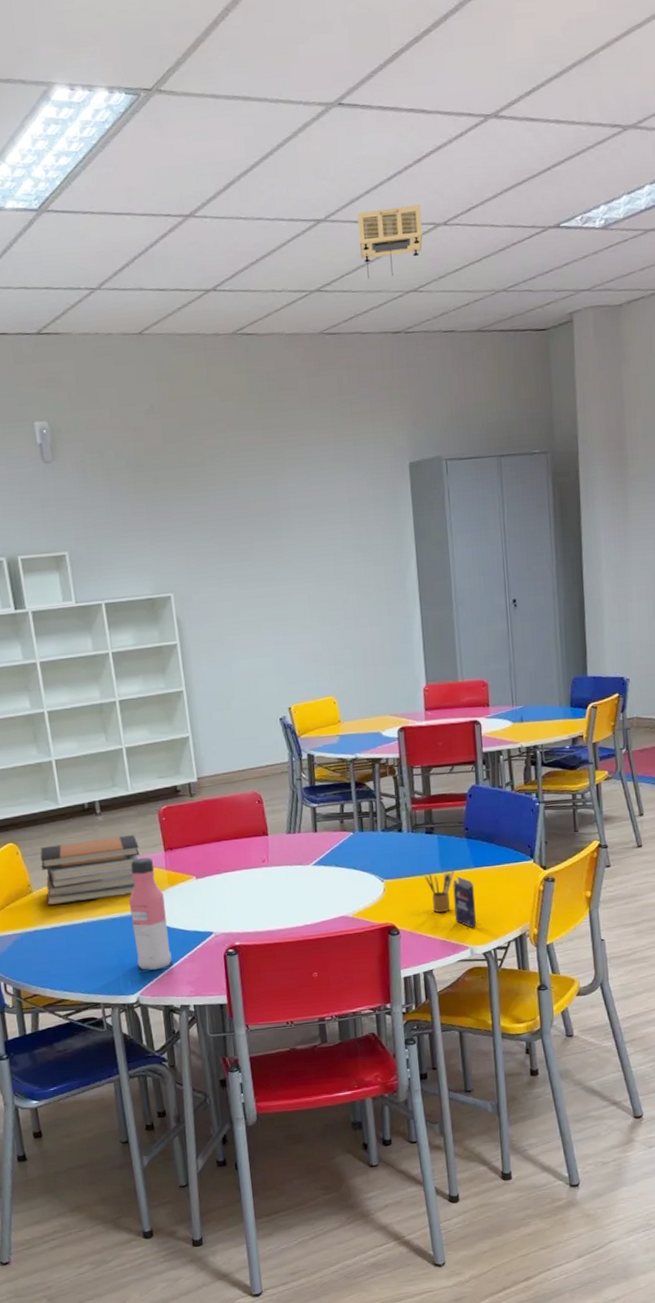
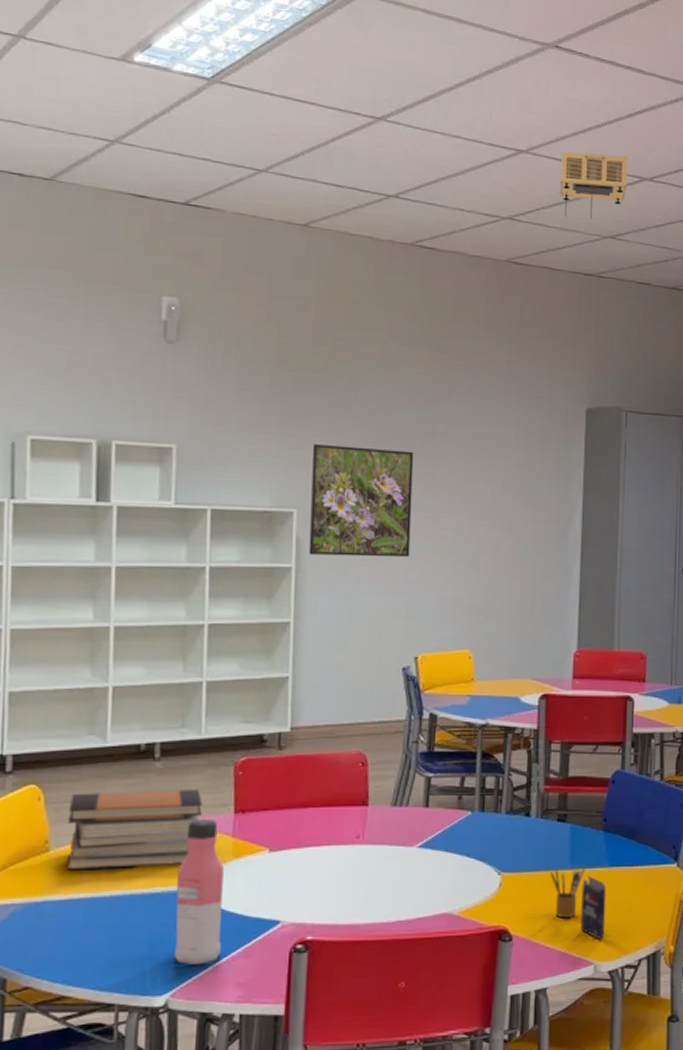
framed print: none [177,527,272,631] -> present [308,443,414,557]

